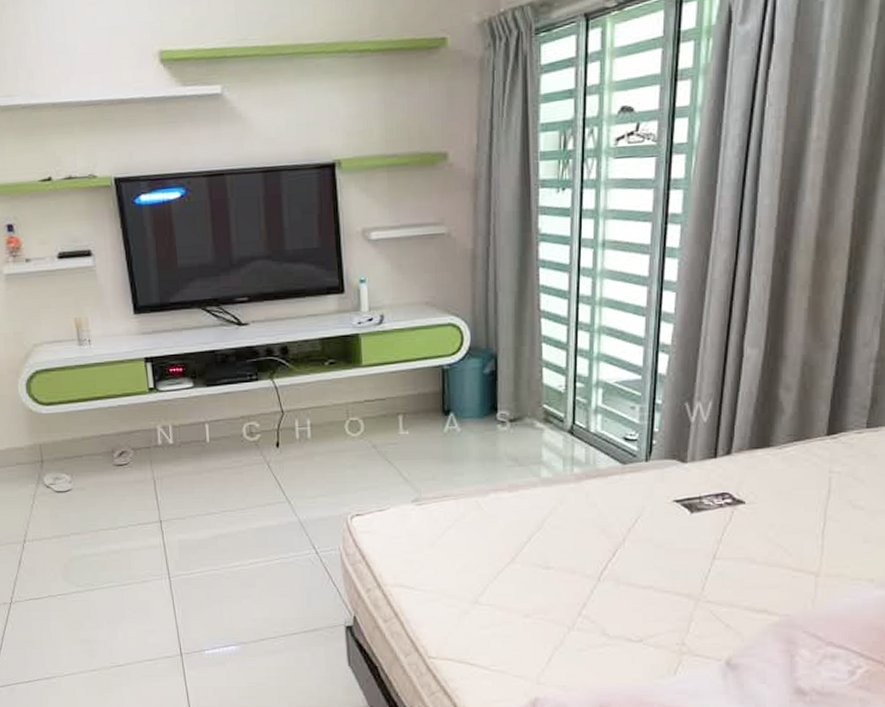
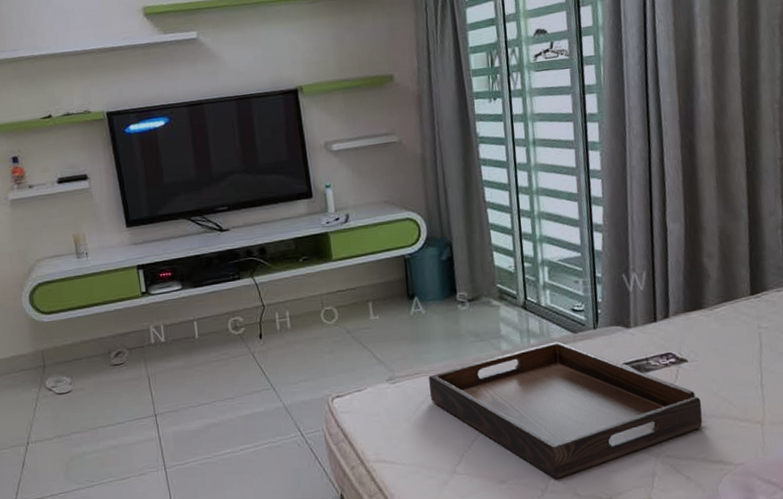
serving tray: none [458,472,754,617] -> present [428,341,703,479]

